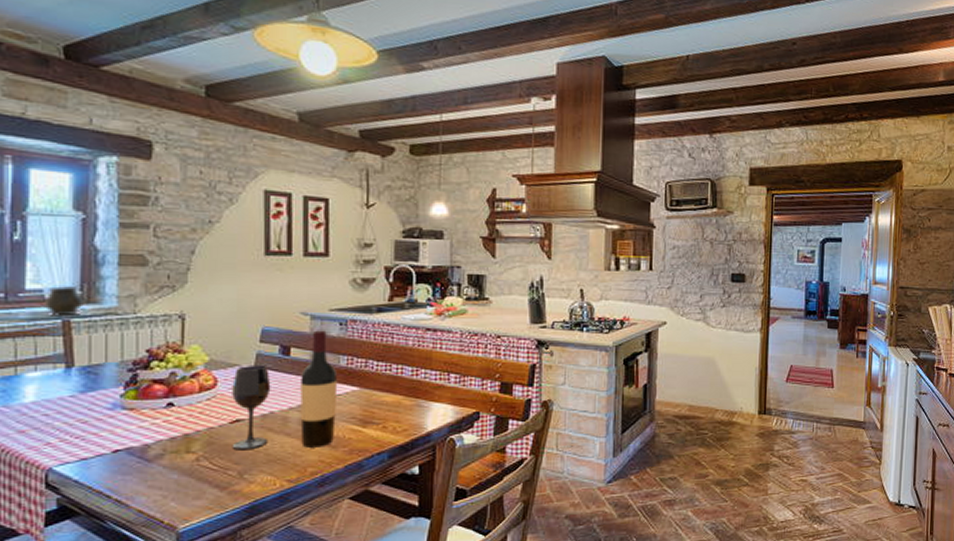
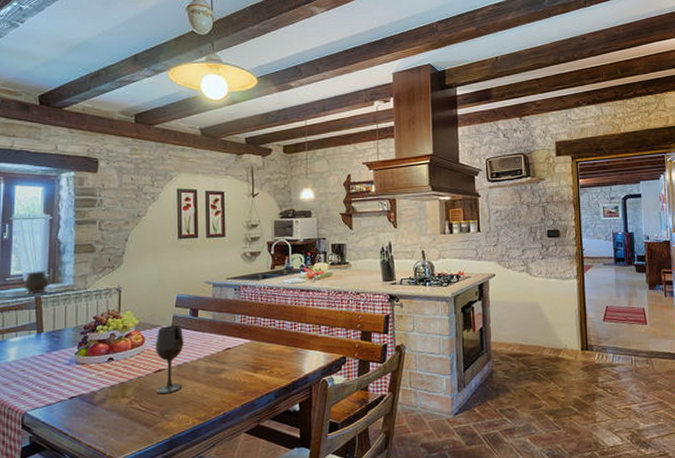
wine bottle: present [300,330,338,448] -> none [206,295,234,391]

